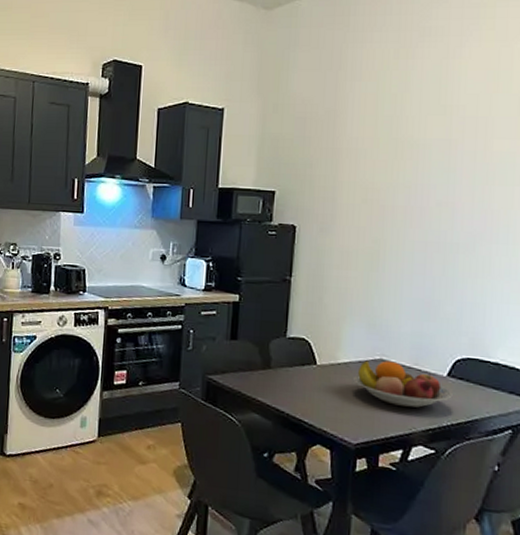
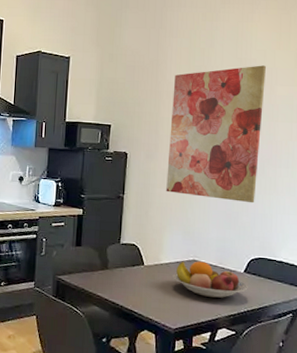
wall art: none [345,113,479,289] -> present [166,65,266,203]

